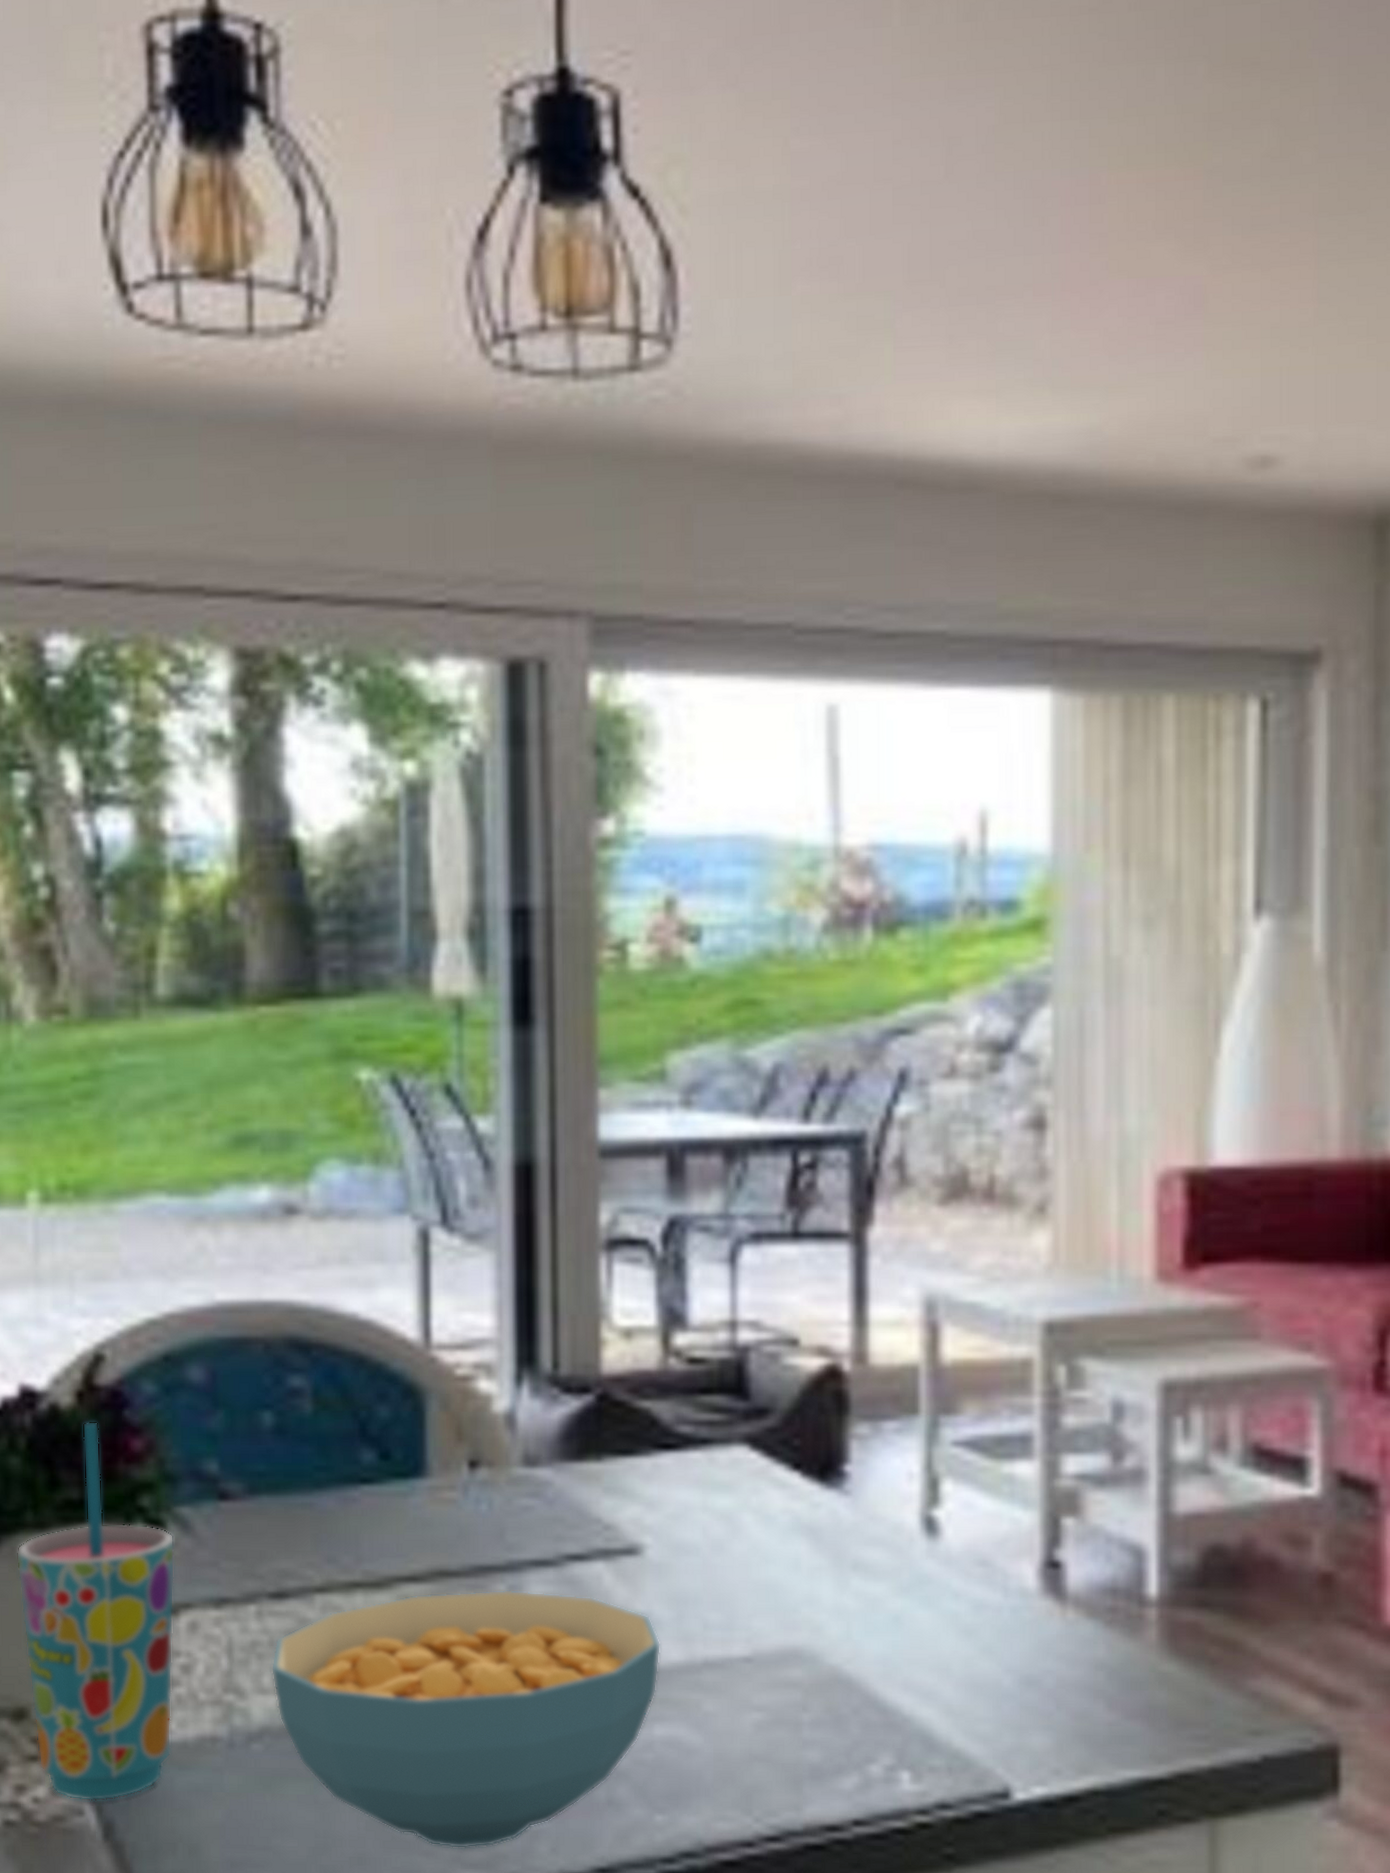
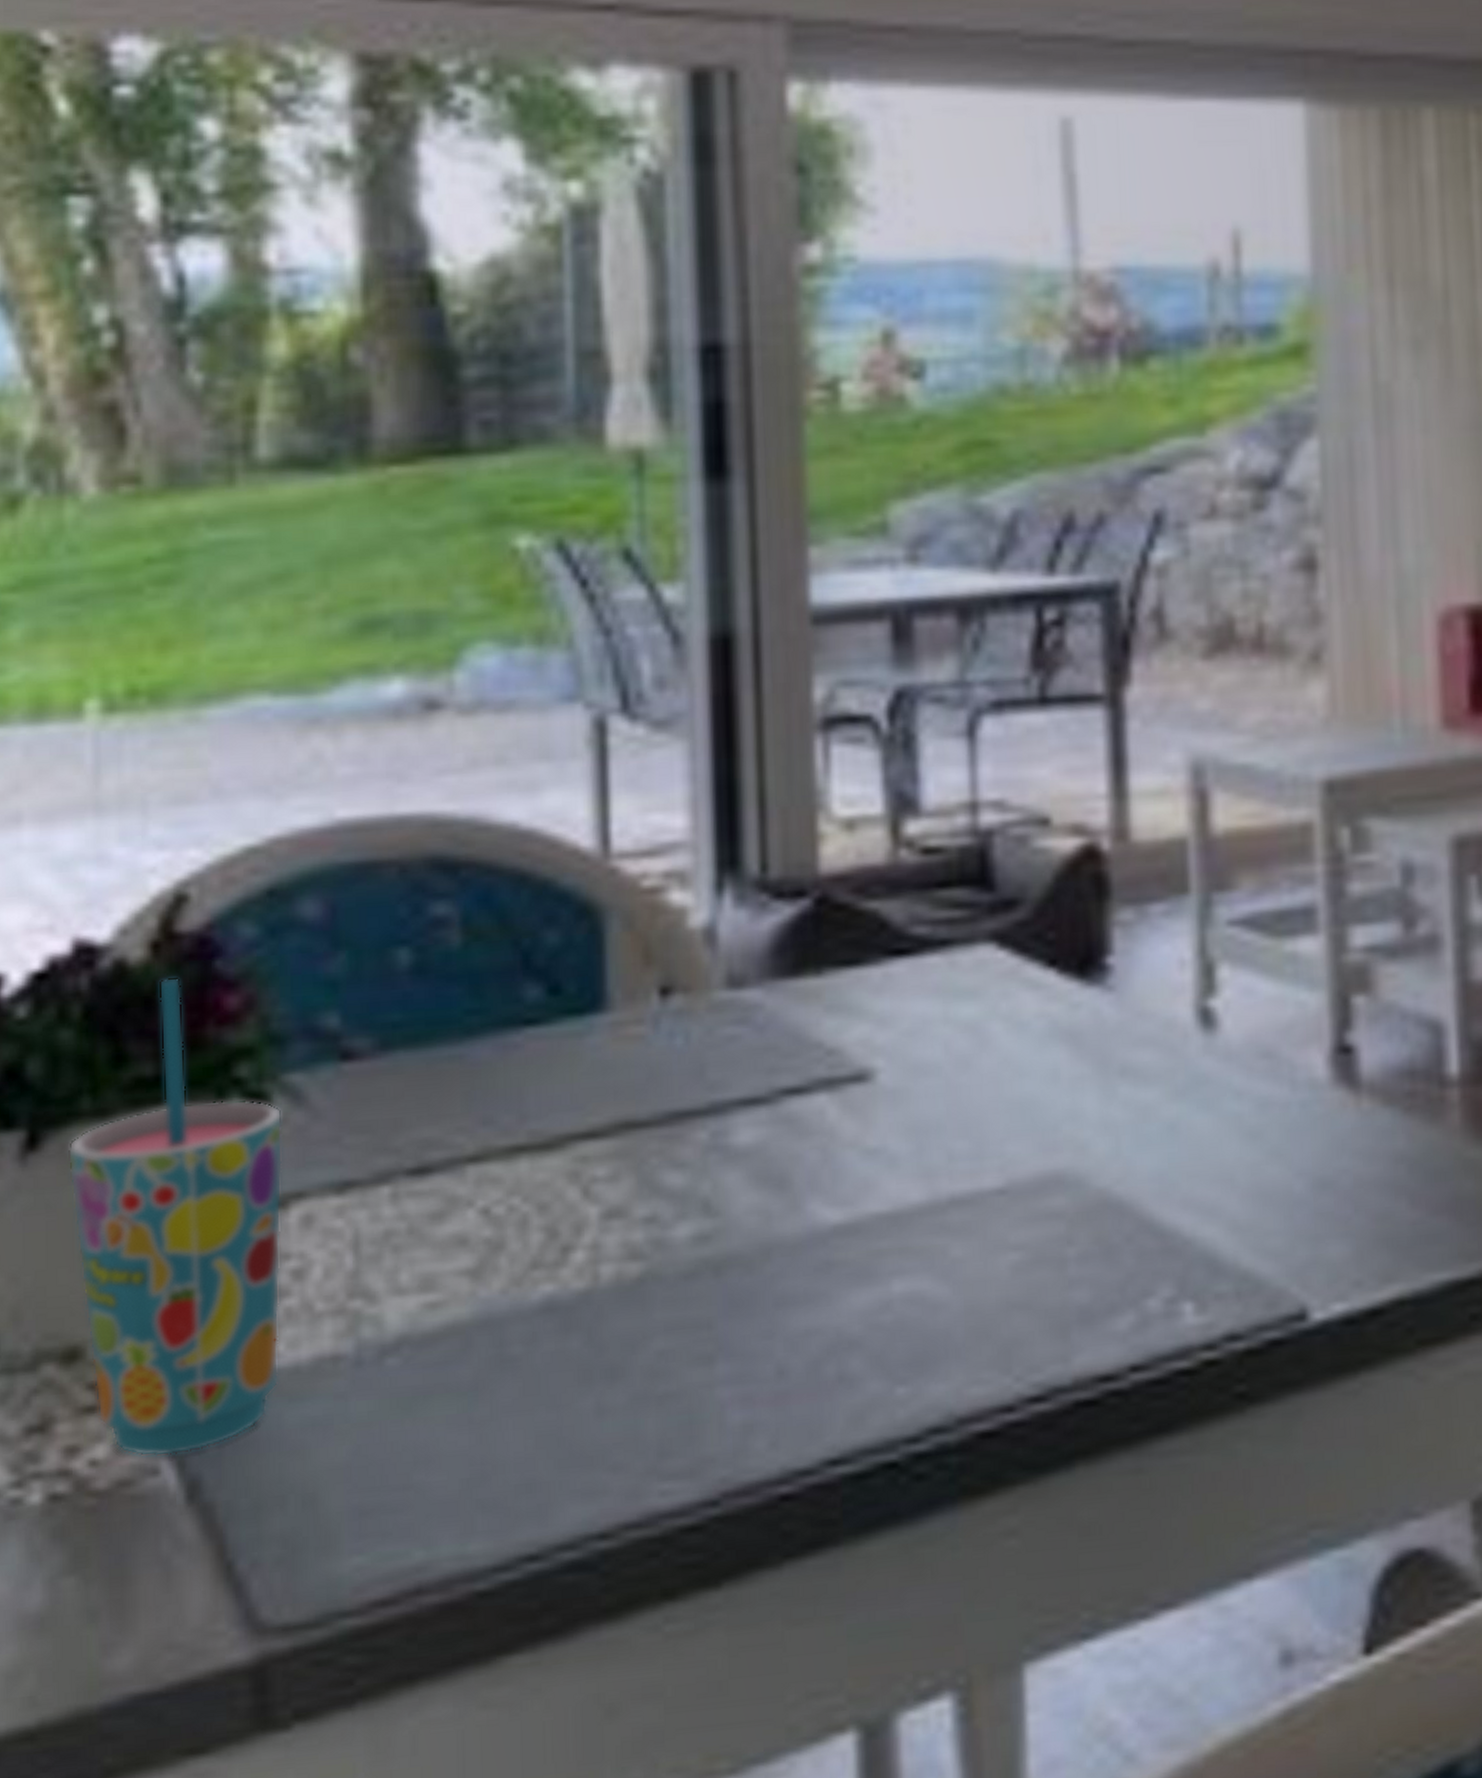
cereal bowl: present [270,1589,661,1849] -> none [410,1135,899,1459]

